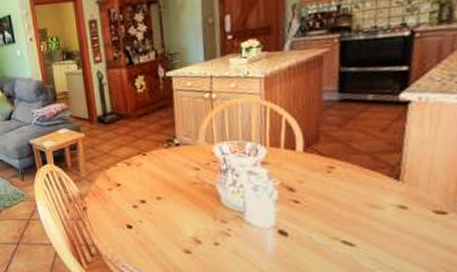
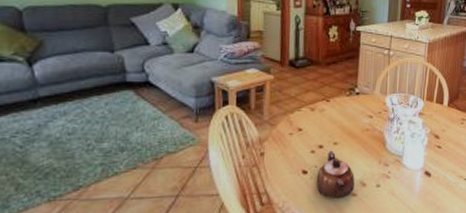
teapot: none [142,206,187,255] -> present [316,151,355,199]

